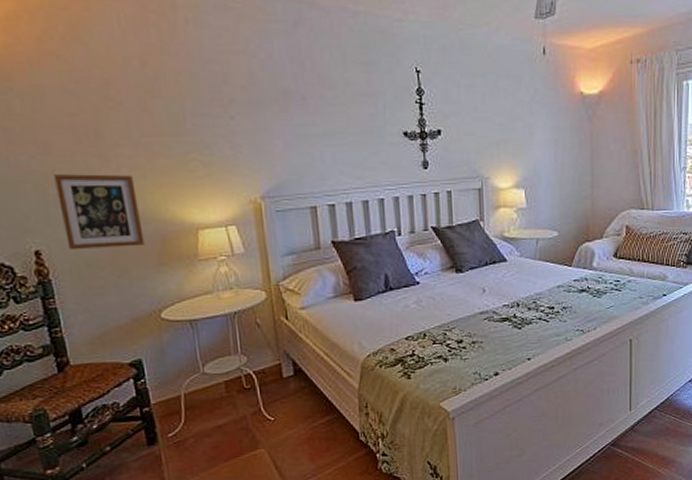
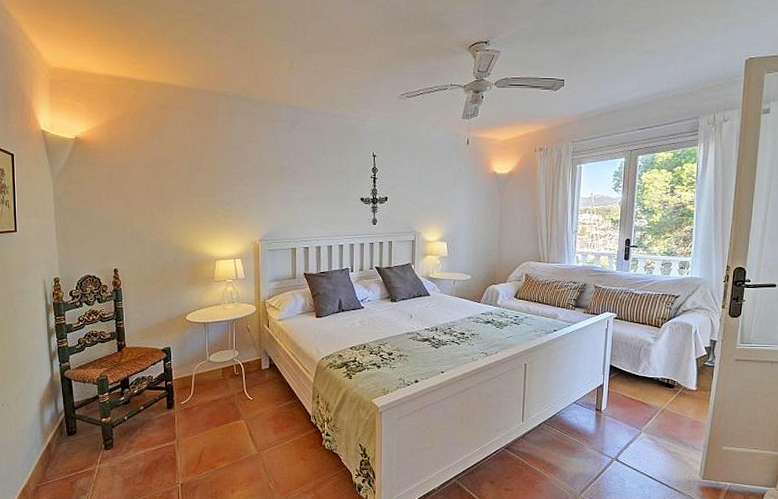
picture frame: present [54,174,145,249] -> none [132,220,182,270]

